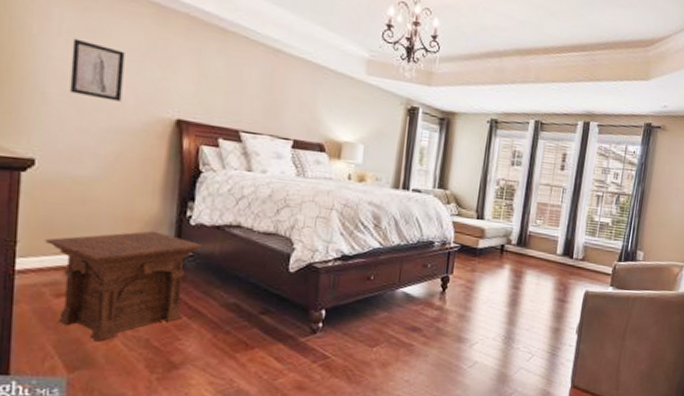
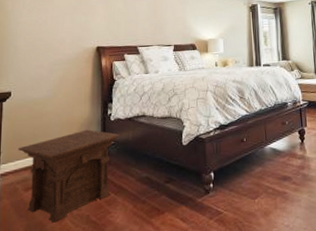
wall art: present [69,38,125,102] -> none [31,7,62,43]

